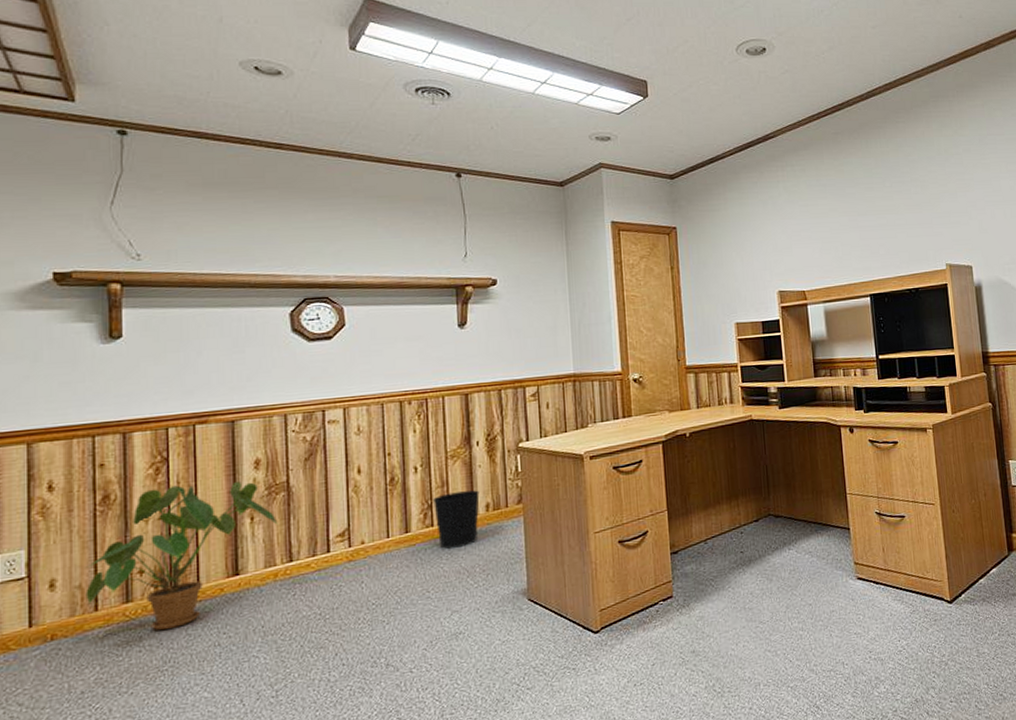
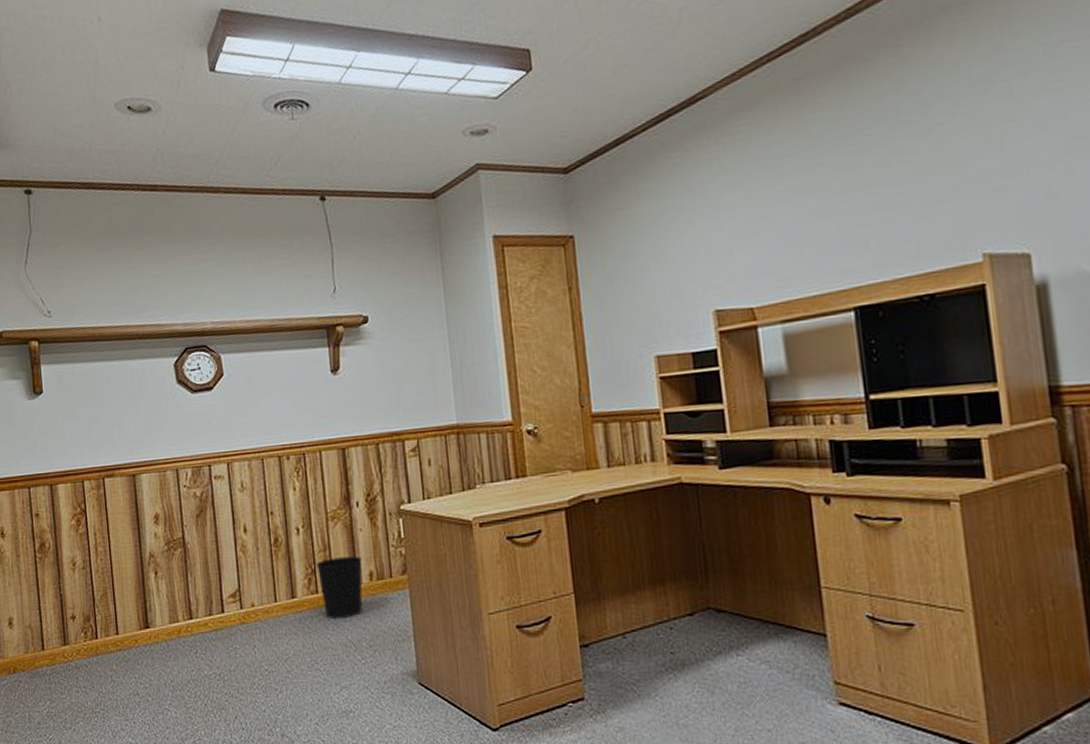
house plant: present [85,481,278,631] -> none [32,535,178,675]

